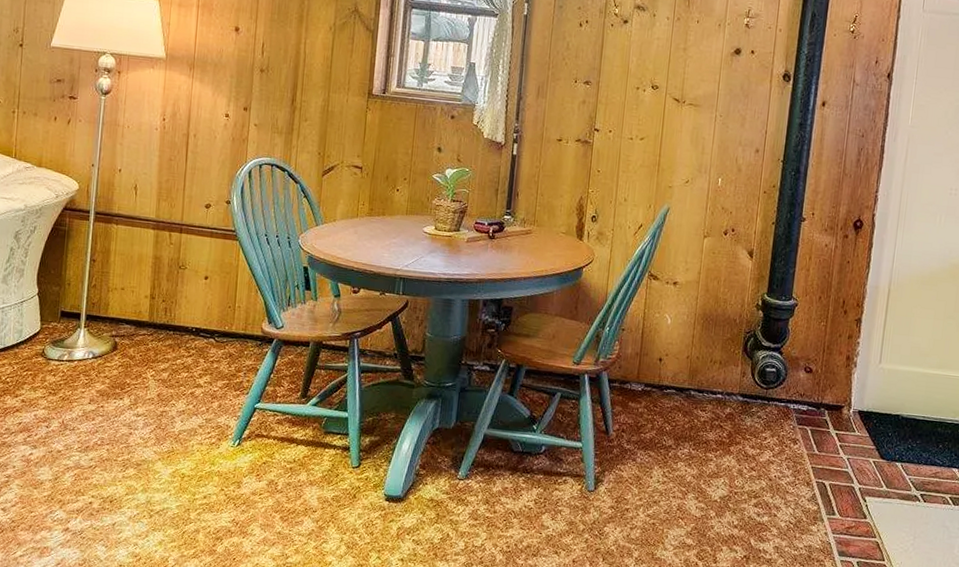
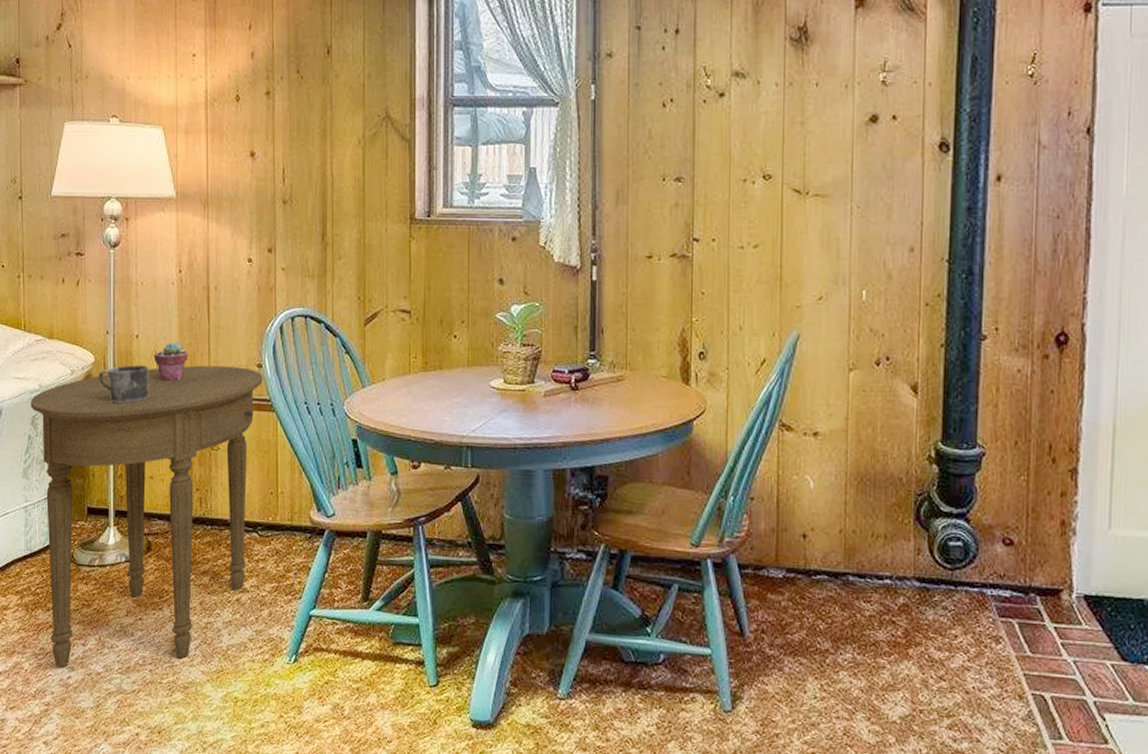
side table: none [15,198,231,446] -> present [31,365,263,668]
mug: none [81,194,128,226] -> present [98,365,150,404]
potted succulent: none [134,178,166,210] -> present [155,342,189,381]

